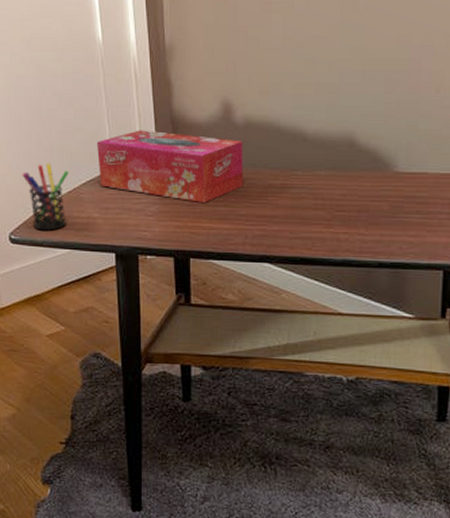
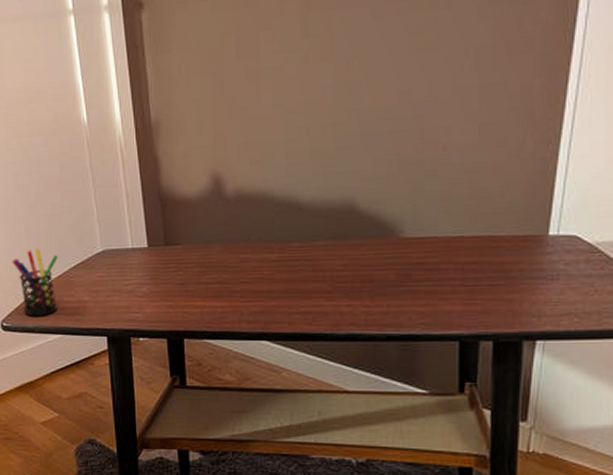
tissue box: present [97,130,244,202] -> none [85,209,237,281]

